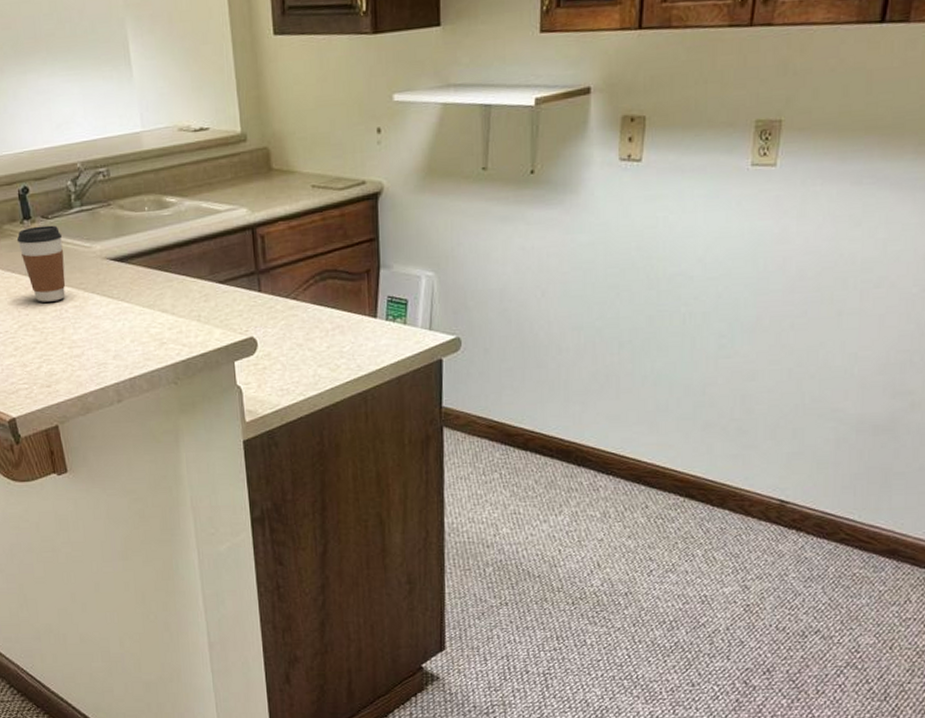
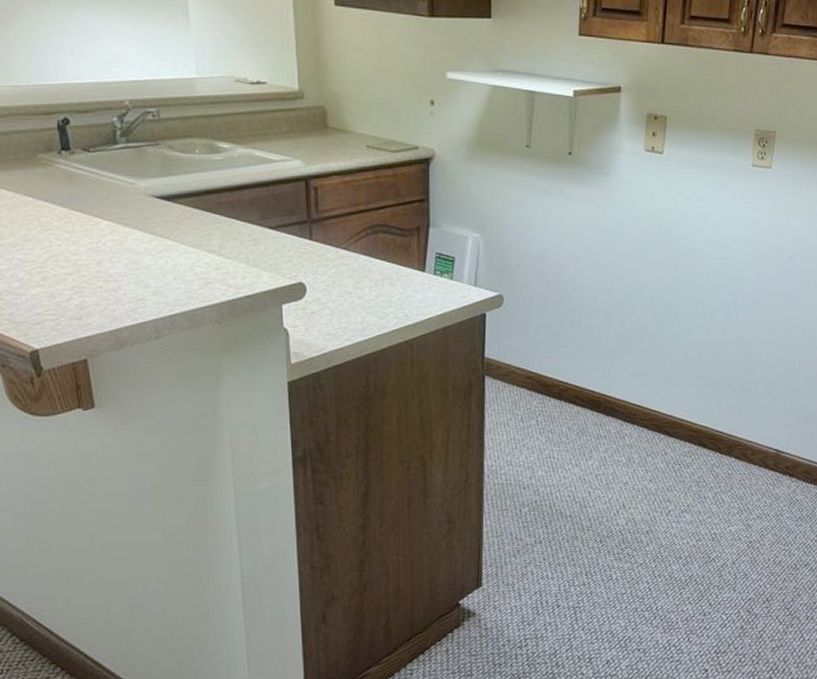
coffee cup: present [16,225,66,302] -> none [52,158,105,234]

